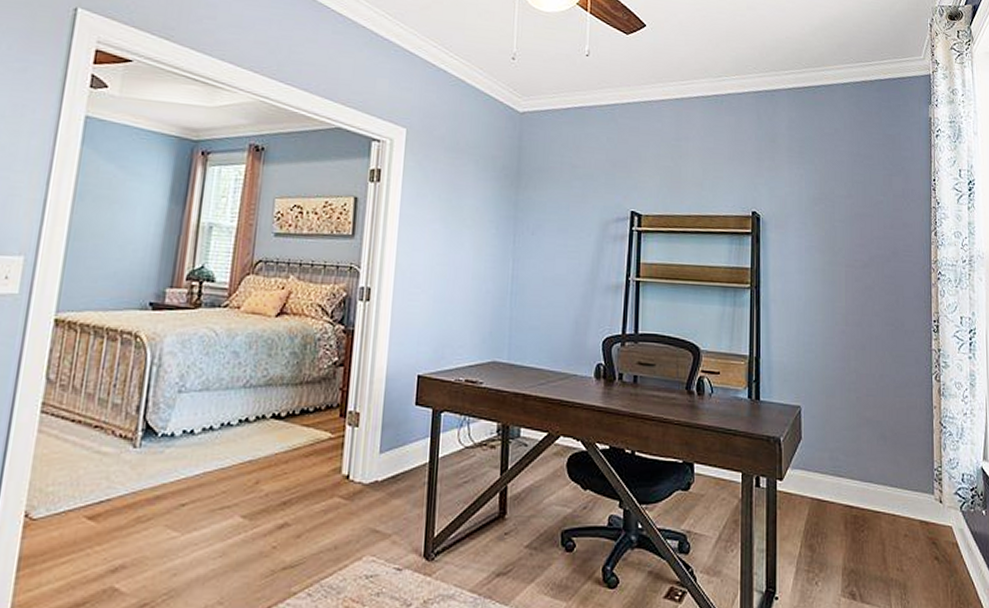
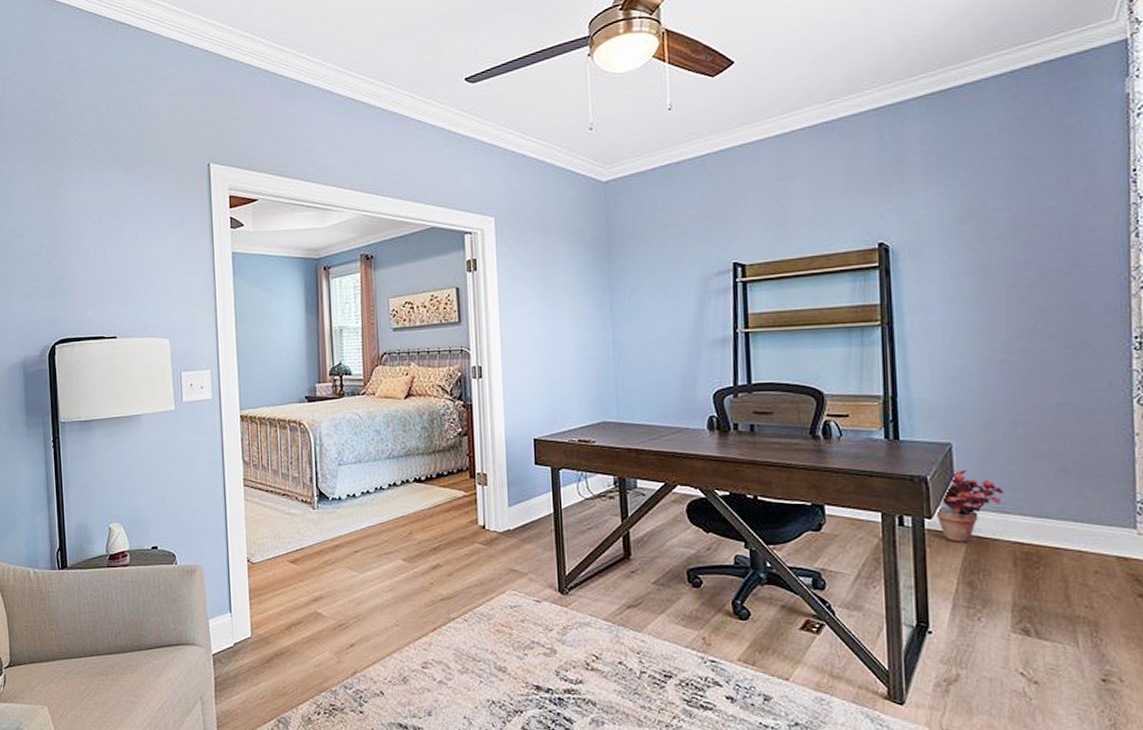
potted plant: none [785,433,840,505] -> present [934,470,1005,542]

